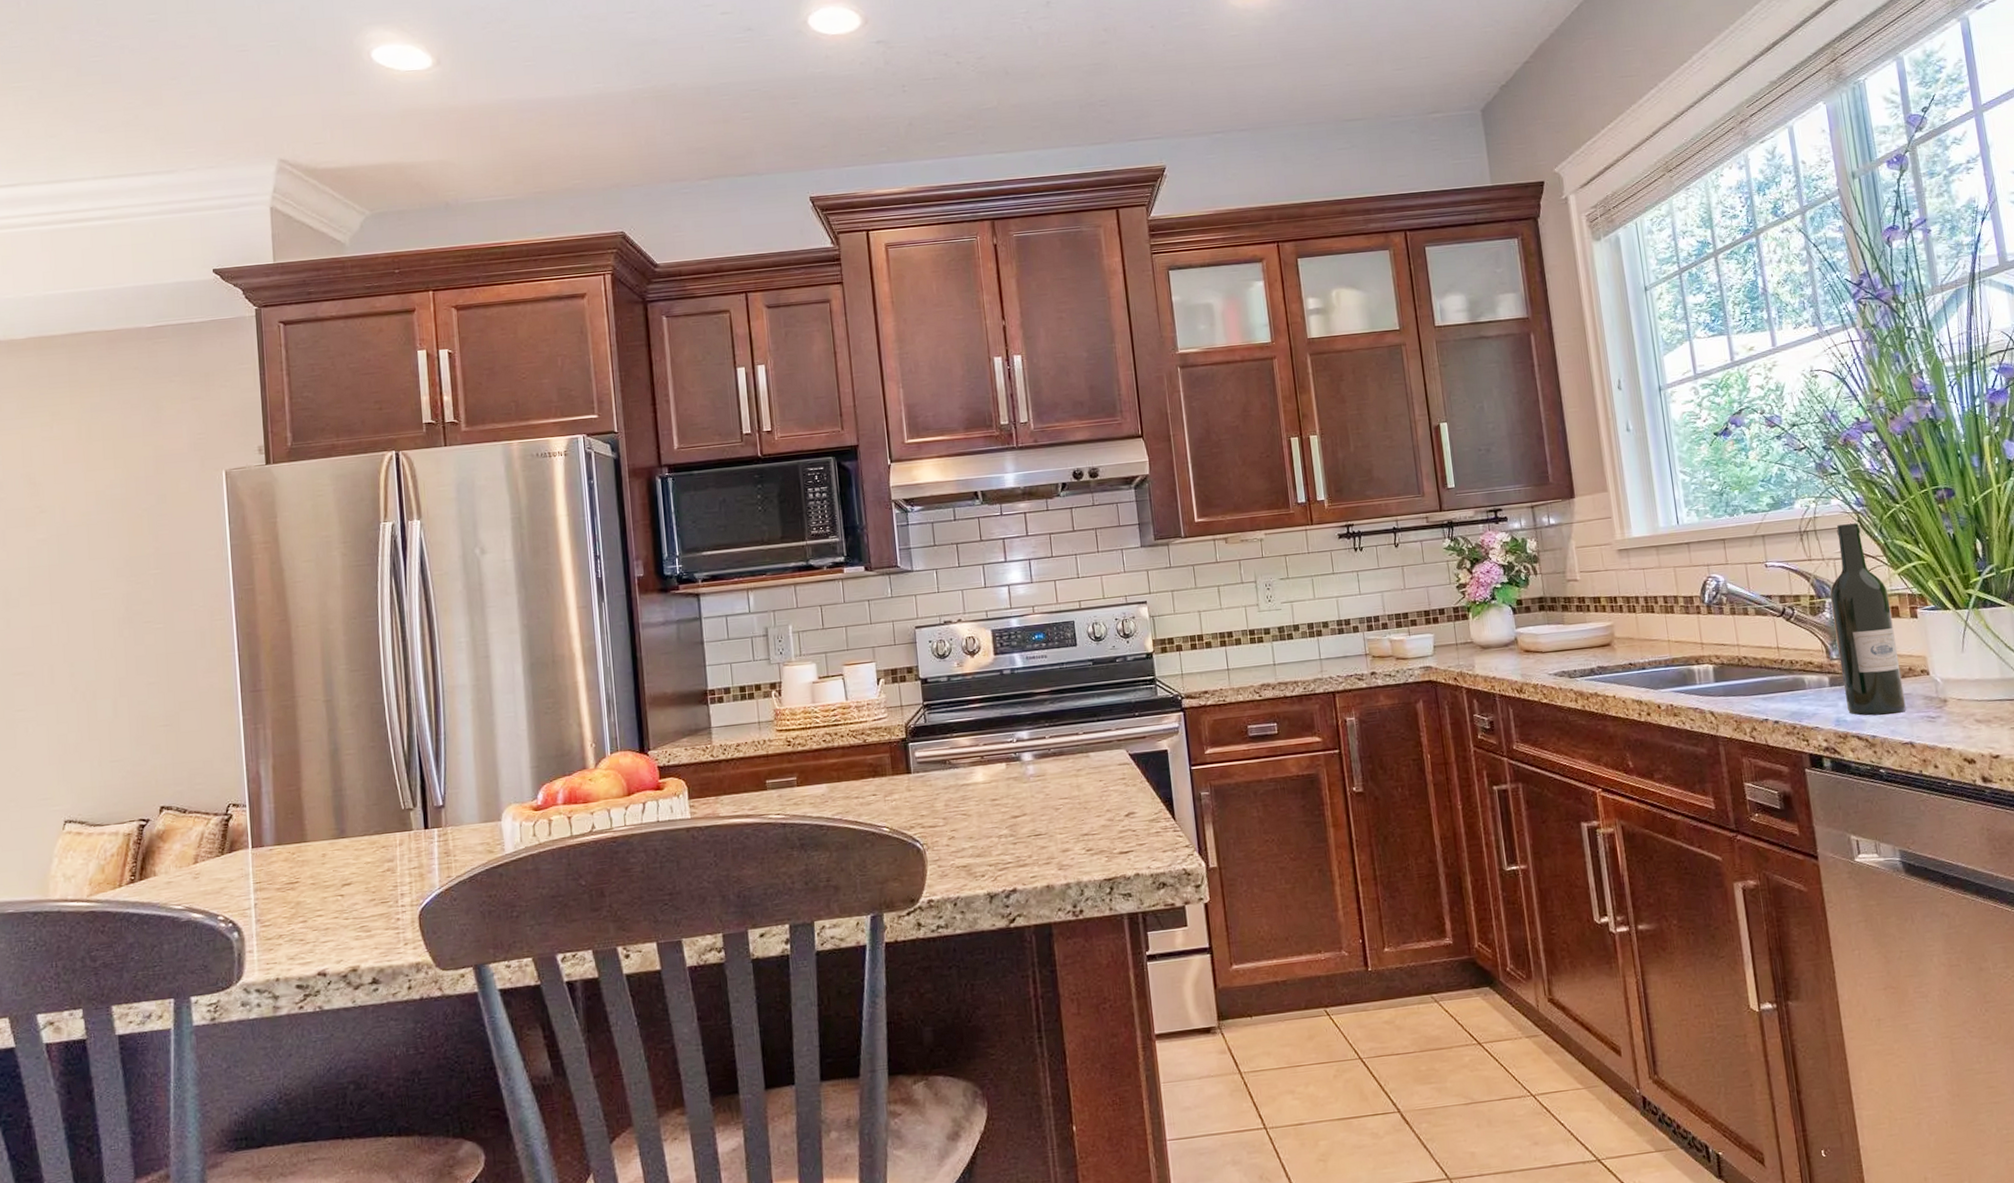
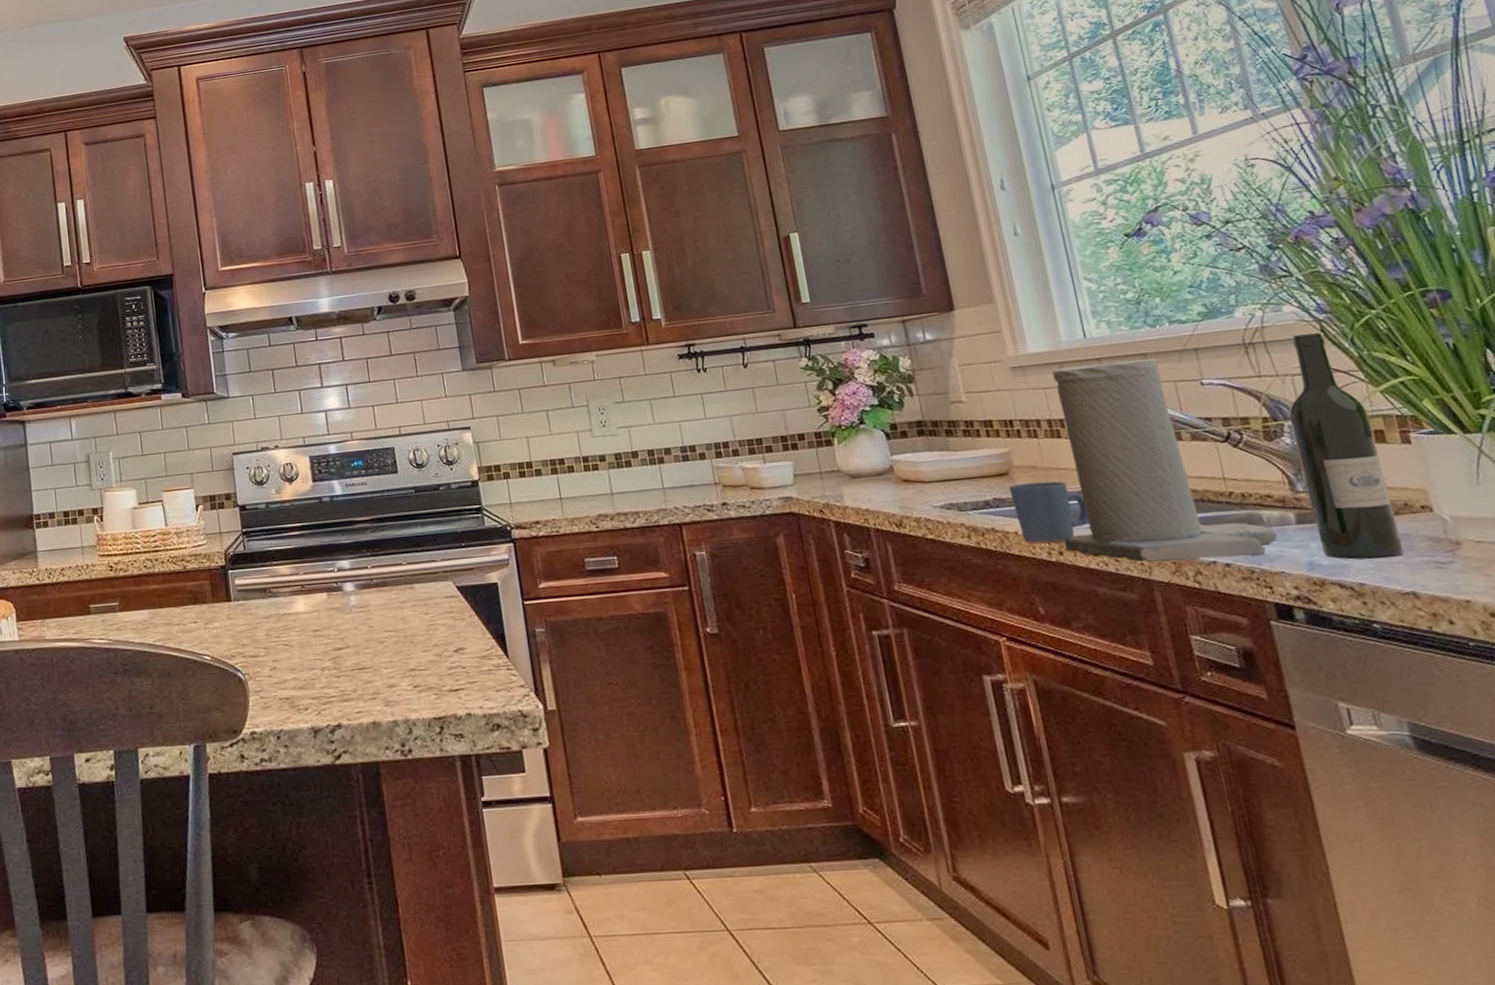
mug: none [1610,651,1673,707] -> present [1008,481,1090,545]
paper towel: none [1650,543,1815,720] -> present [1052,358,1278,562]

